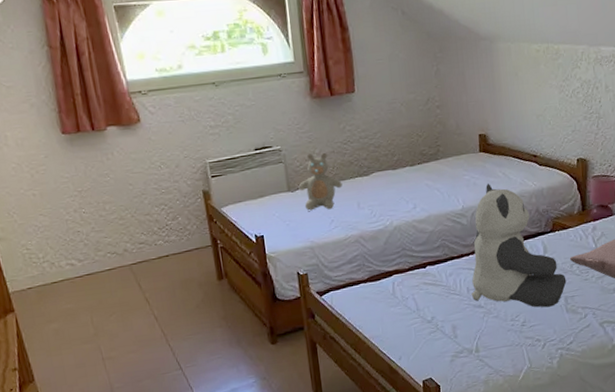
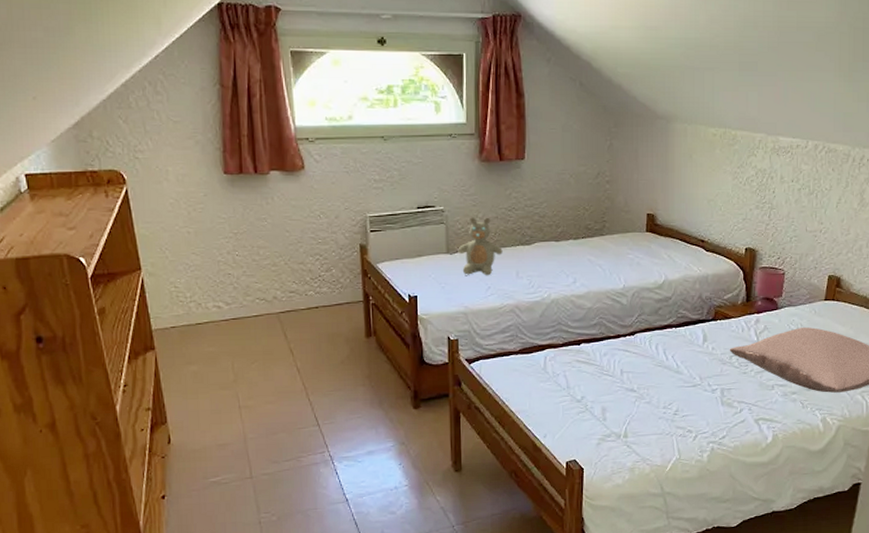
teddy bear: present [471,183,567,308] -> none [624,264,724,398]

